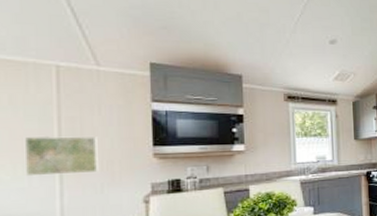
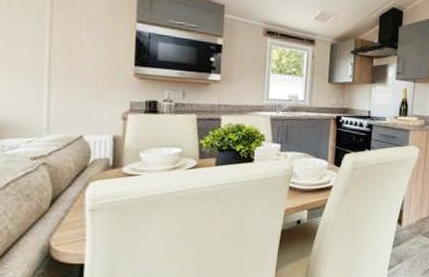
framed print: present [24,135,98,177] -> none [17,44,84,85]

